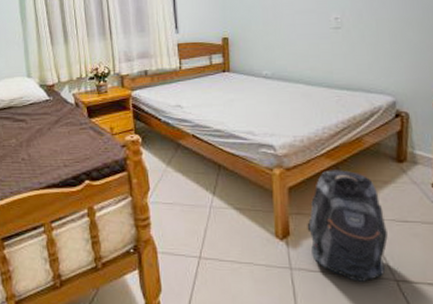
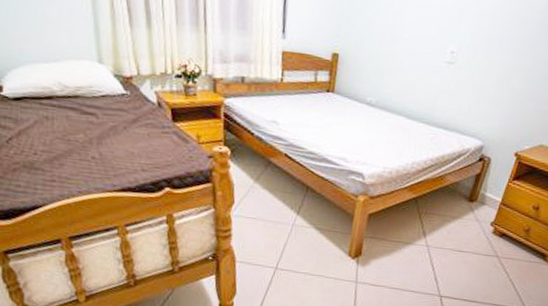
backpack: present [307,170,388,282] -> none [376,202,446,296]

